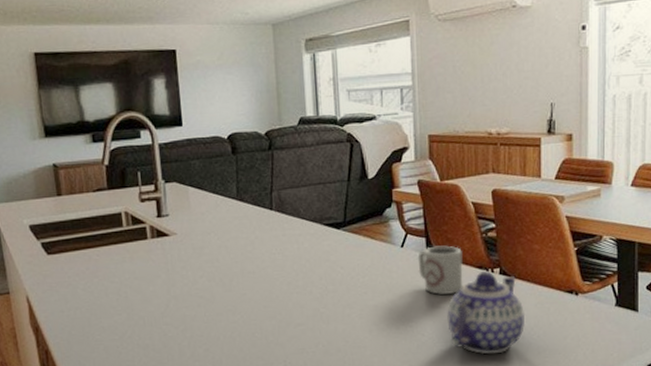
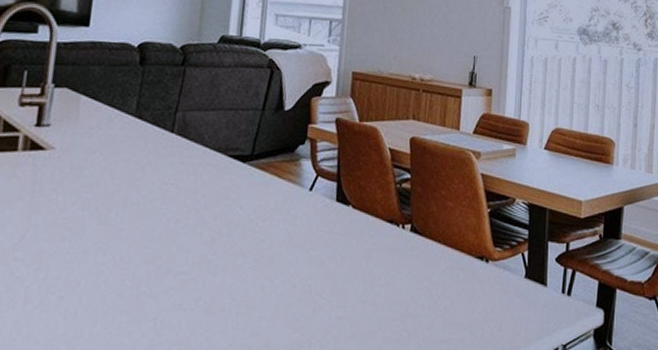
cup: present [417,245,463,295] -> none [324,193,374,250]
teapot: present [447,271,526,355] -> none [350,227,434,326]

